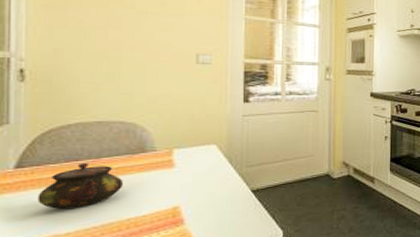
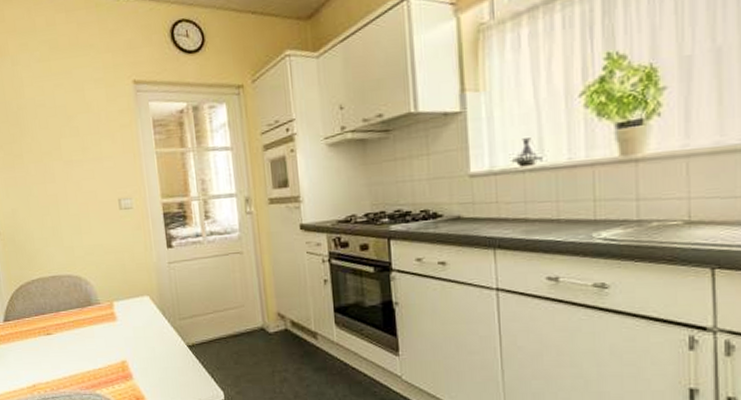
teapot: present [37,162,123,210] -> none [22,316,80,360]

